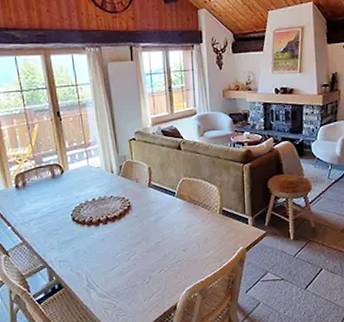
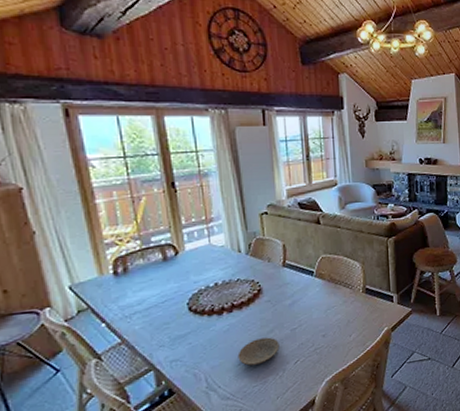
plate: none [112,248,146,271] -> present [237,337,280,366]

